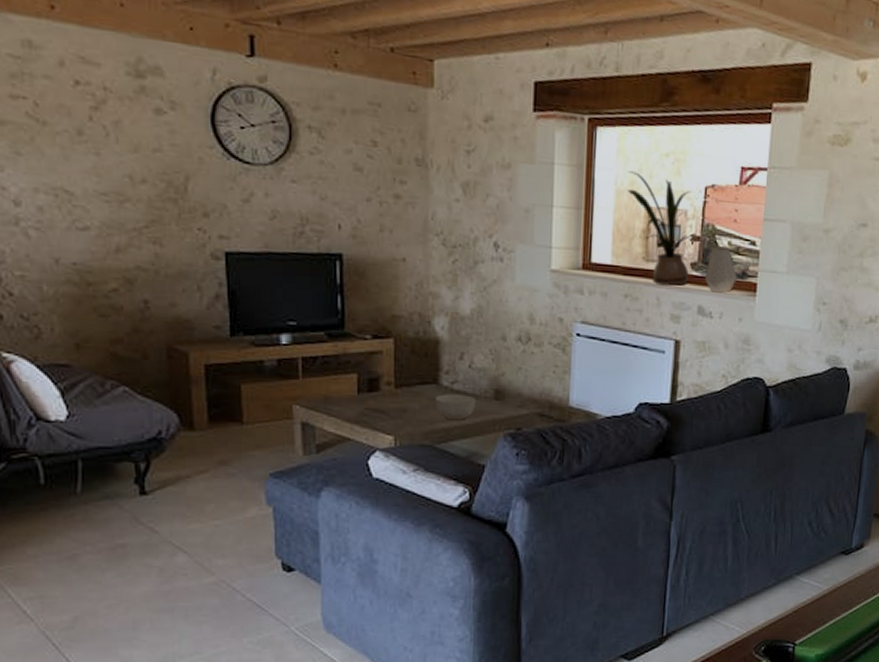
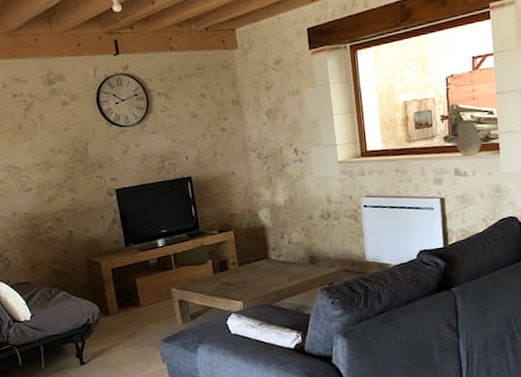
basket: none [305,349,358,380] -> present [175,242,210,267]
bowl: present [434,394,475,421] -> none [267,263,297,284]
house plant: present [627,171,698,287] -> none [384,77,446,159]

